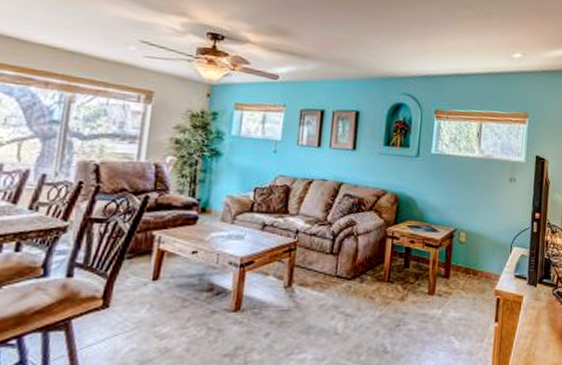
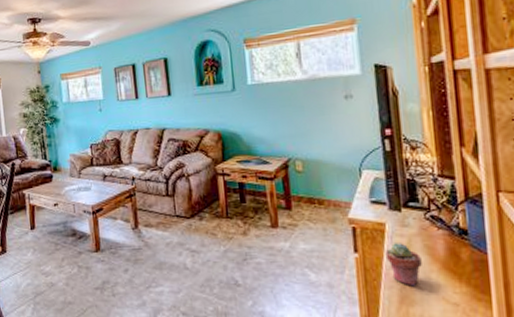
potted succulent: none [519,315,545,354] -> present [385,243,422,287]

